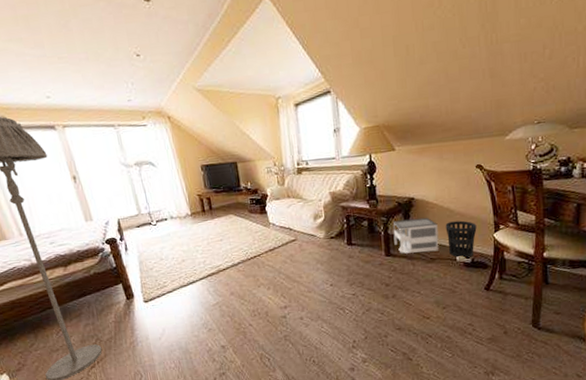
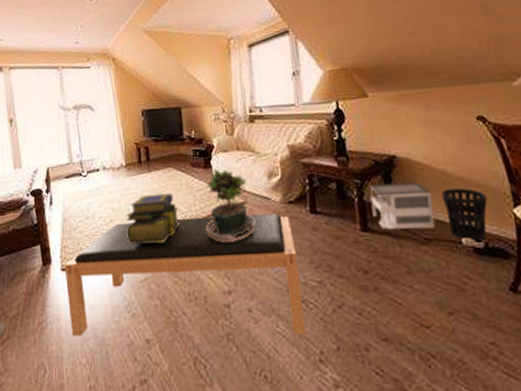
bench: none [146,246,343,349] -> present [64,213,305,335]
stack of books: none [196,235,243,278] -> present [126,193,180,245]
potted plant: none [263,214,304,272] -> present [205,168,255,243]

